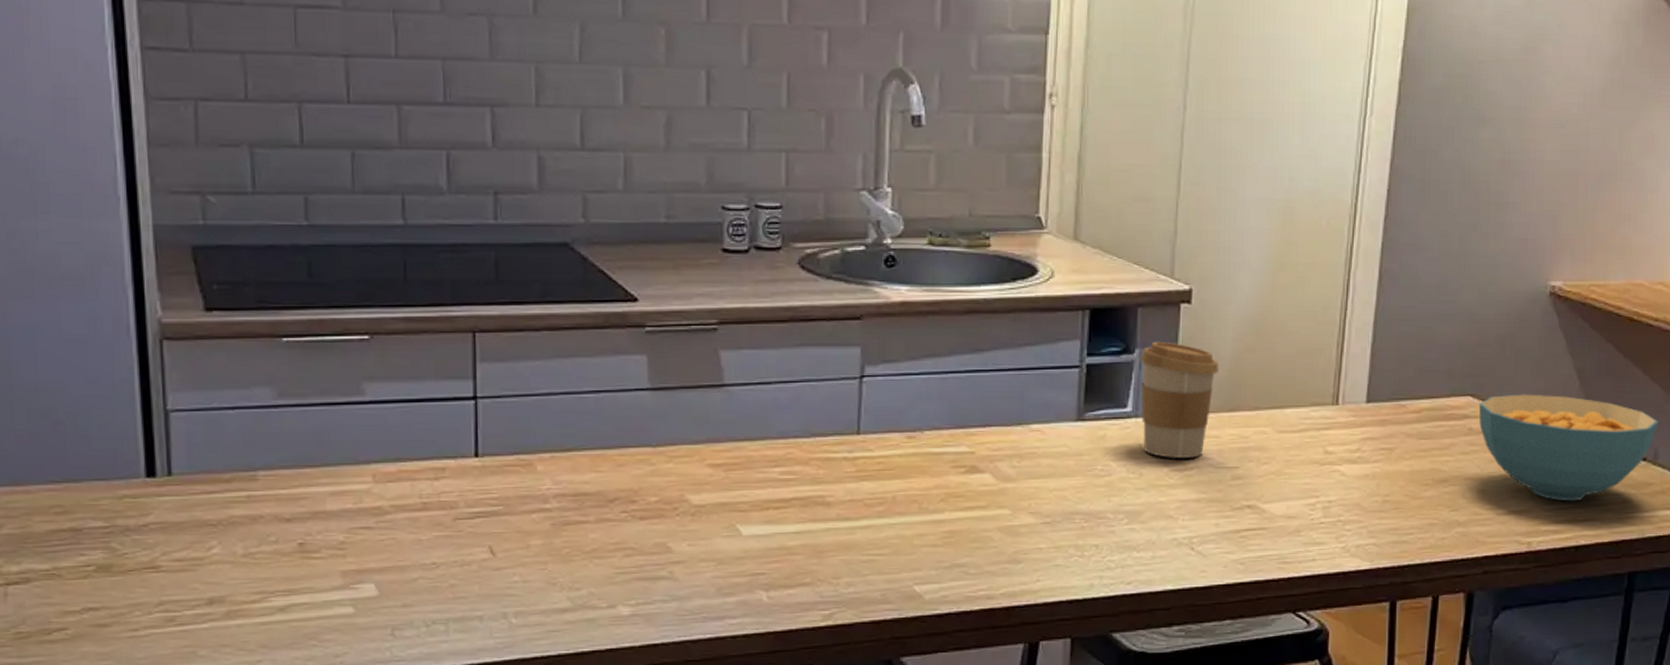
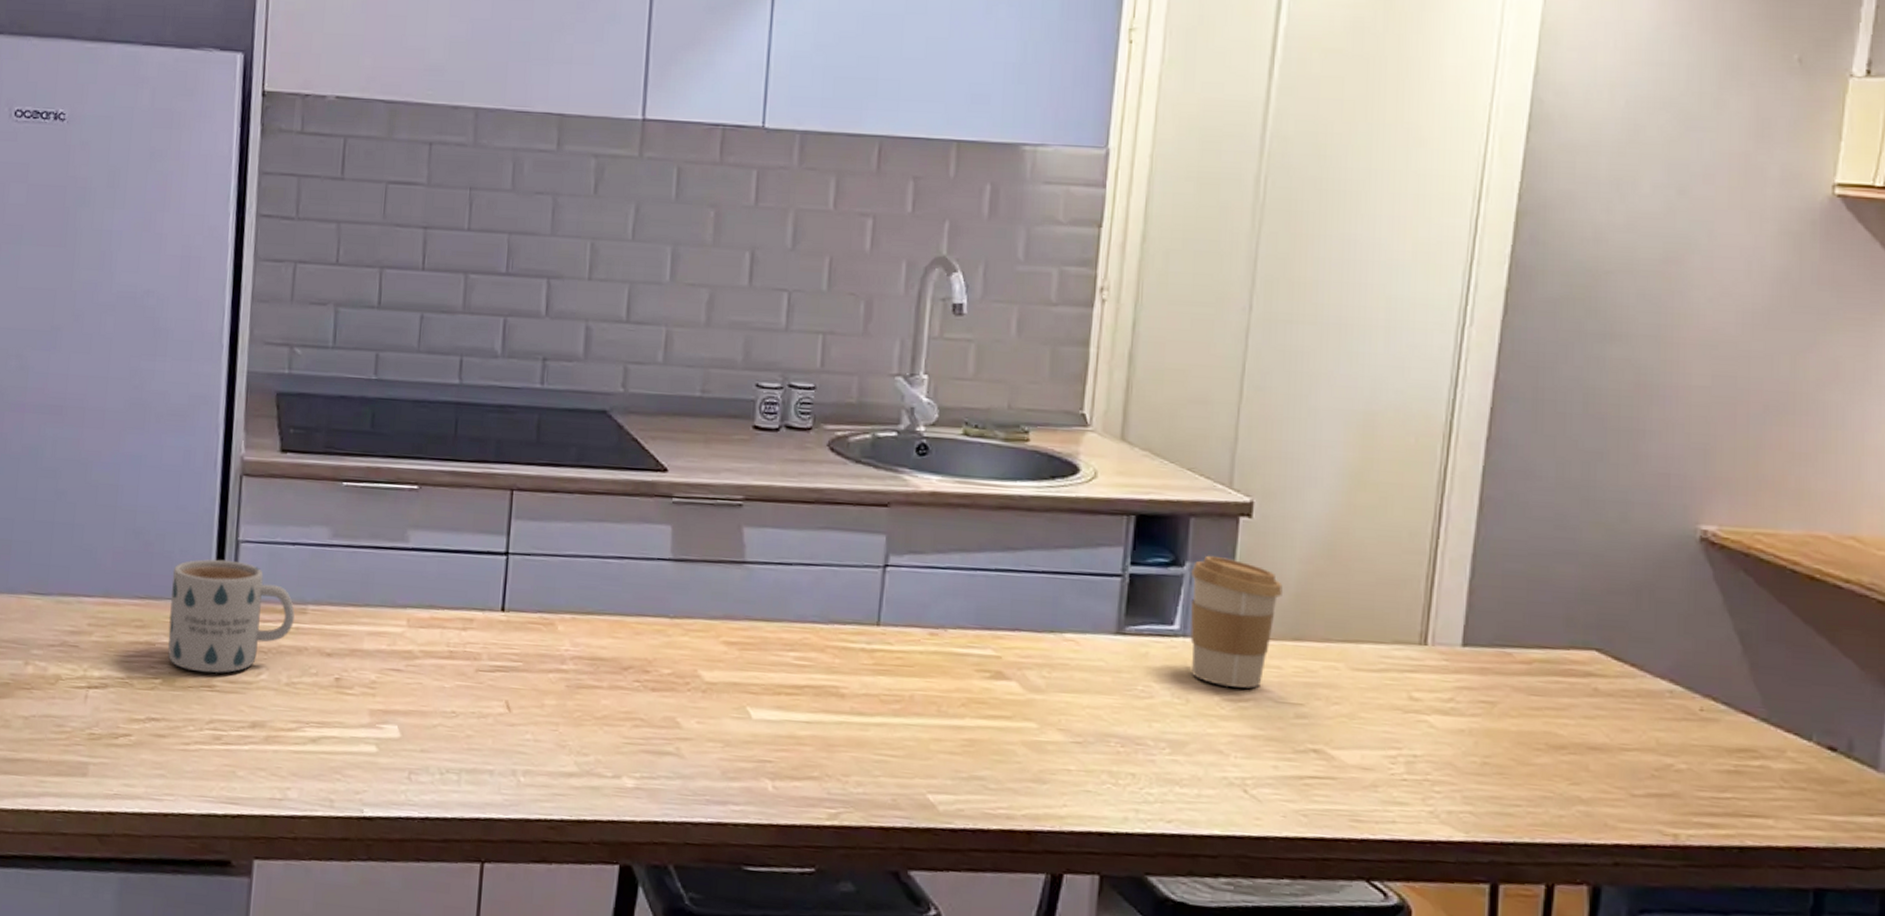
mug: none [92,432,244,553] -> present [168,559,295,673]
cereal bowl: present [1478,394,1658,502] -> none [1606,653,1853,791]

